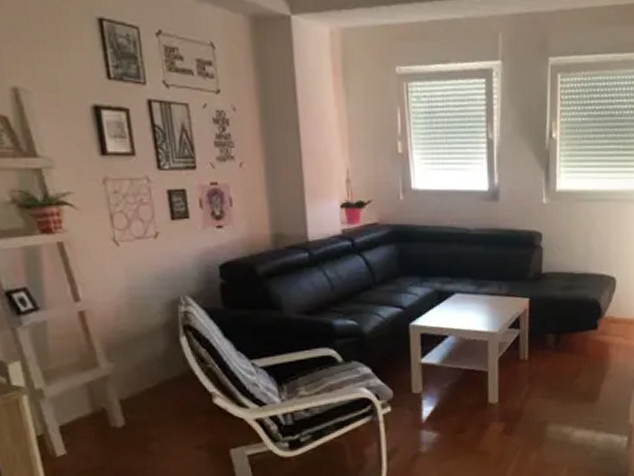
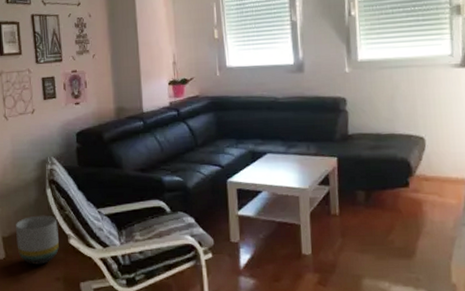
planter: none [138,369,200,432] -> present [16,215,59,265]

